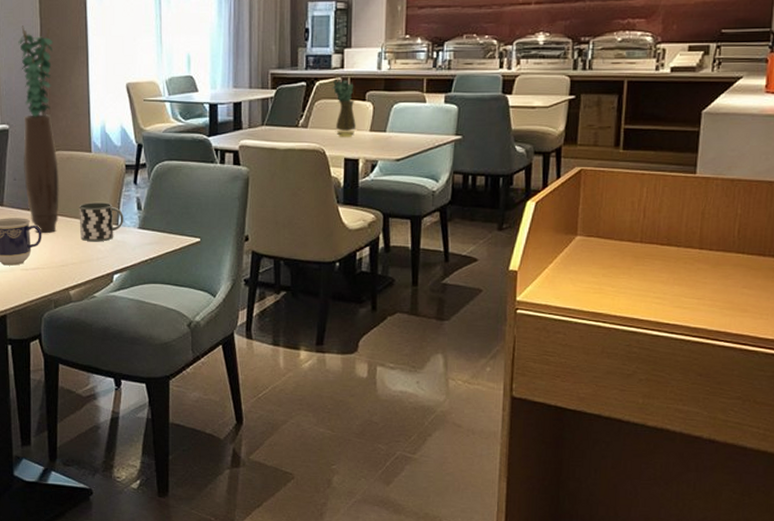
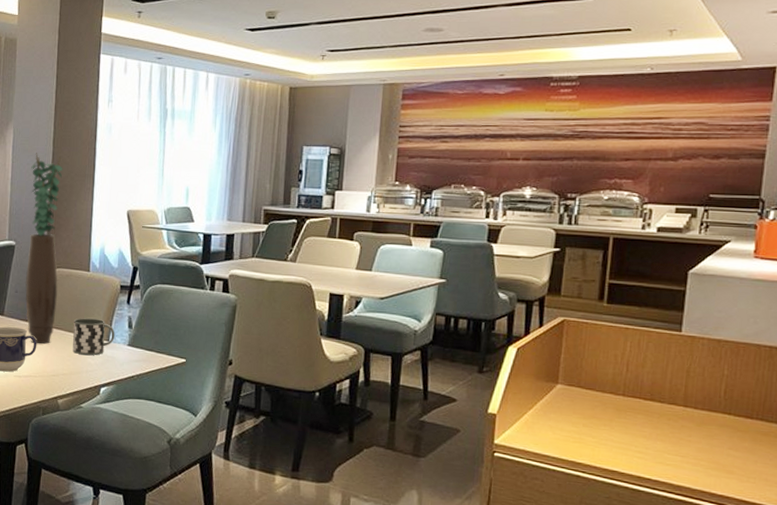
vase: present [332,76,356,138] -> none [321,216,343,275]

